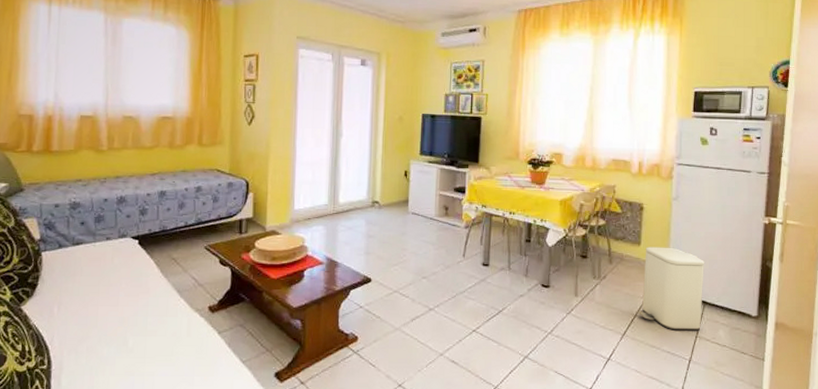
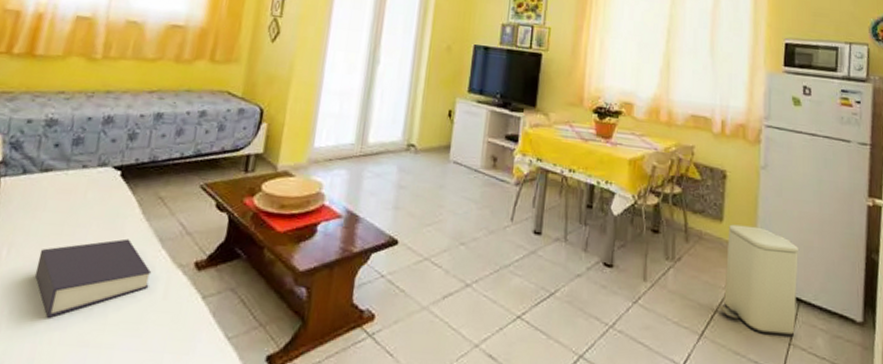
book: none [83,292,175,356] -> present [35,238,152,318]

